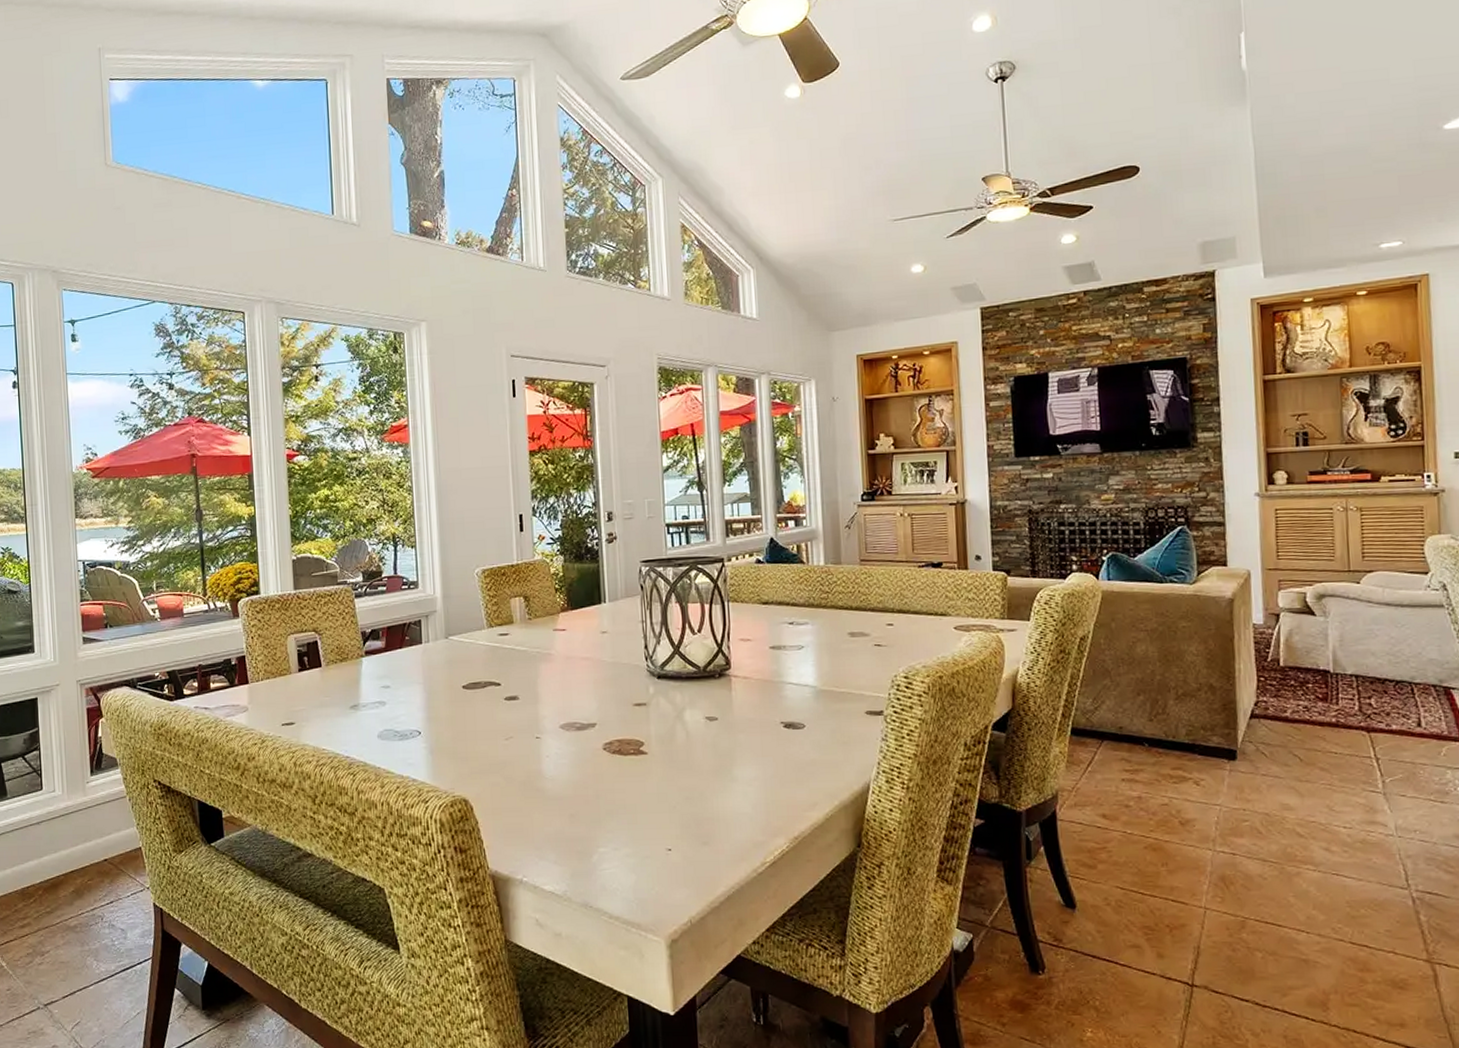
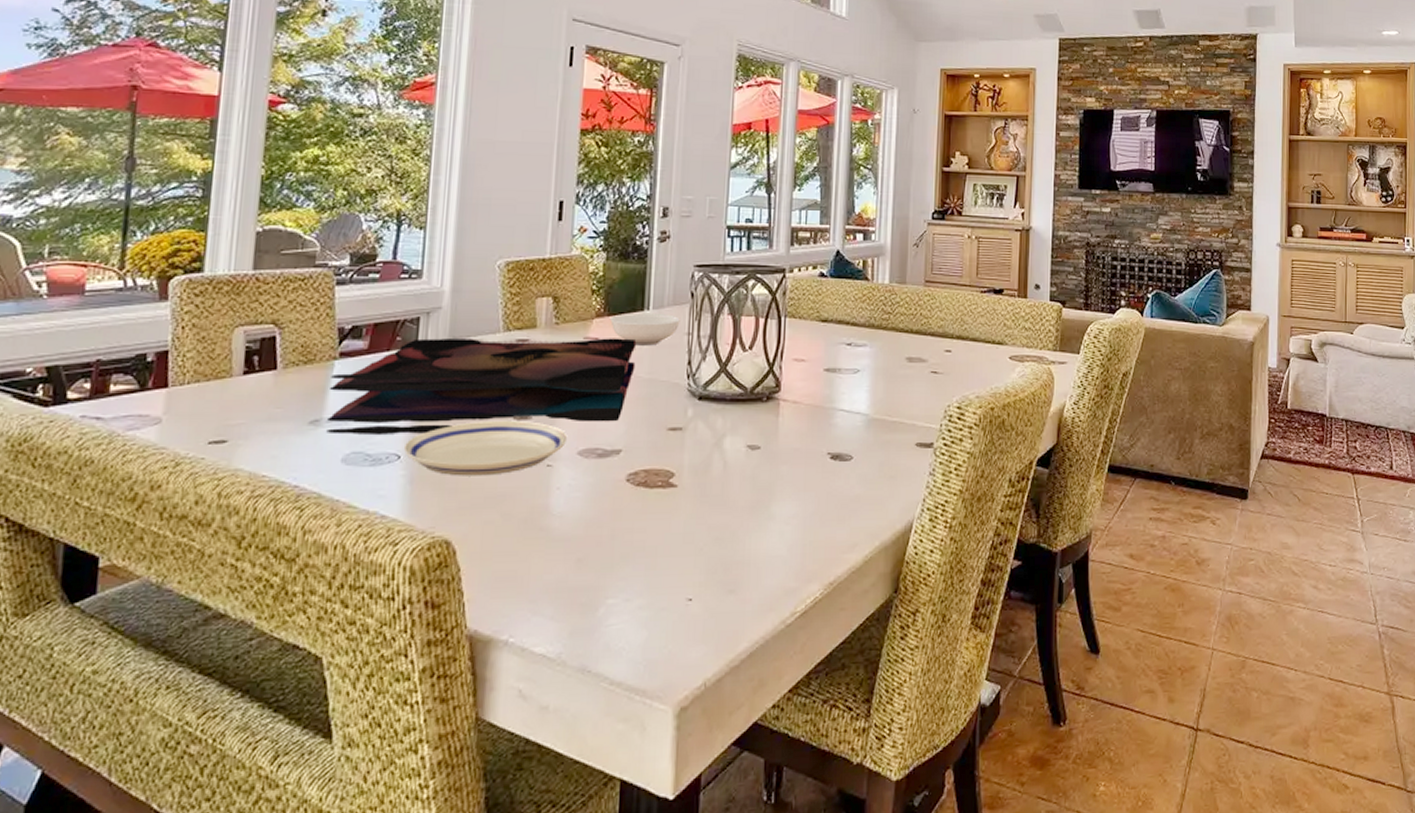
napkin: none [361,628,600,716] -> present [326,337,637,436]
plate: none [423,702,550,748] -> present [404,421,568,476]
bowl: none [574,606,634,634] -> present [610,314,680,346]

